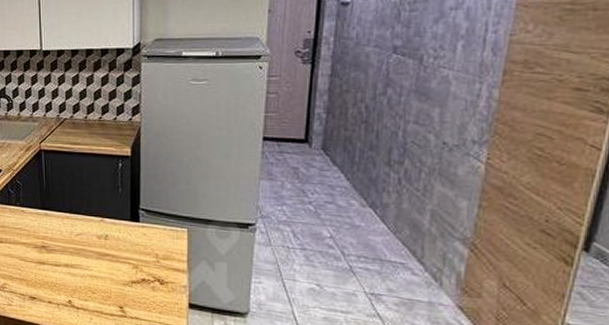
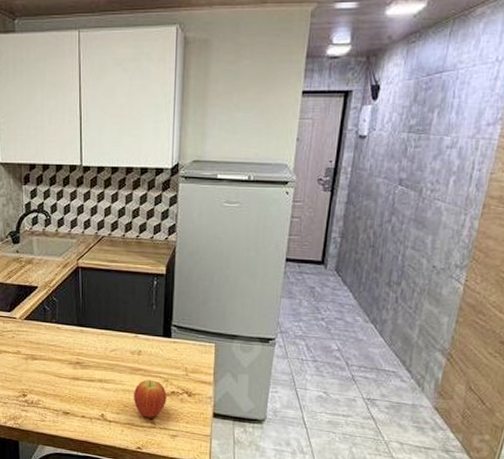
fruit: none [101,265,137,306] -> present [133,380,167,418]

